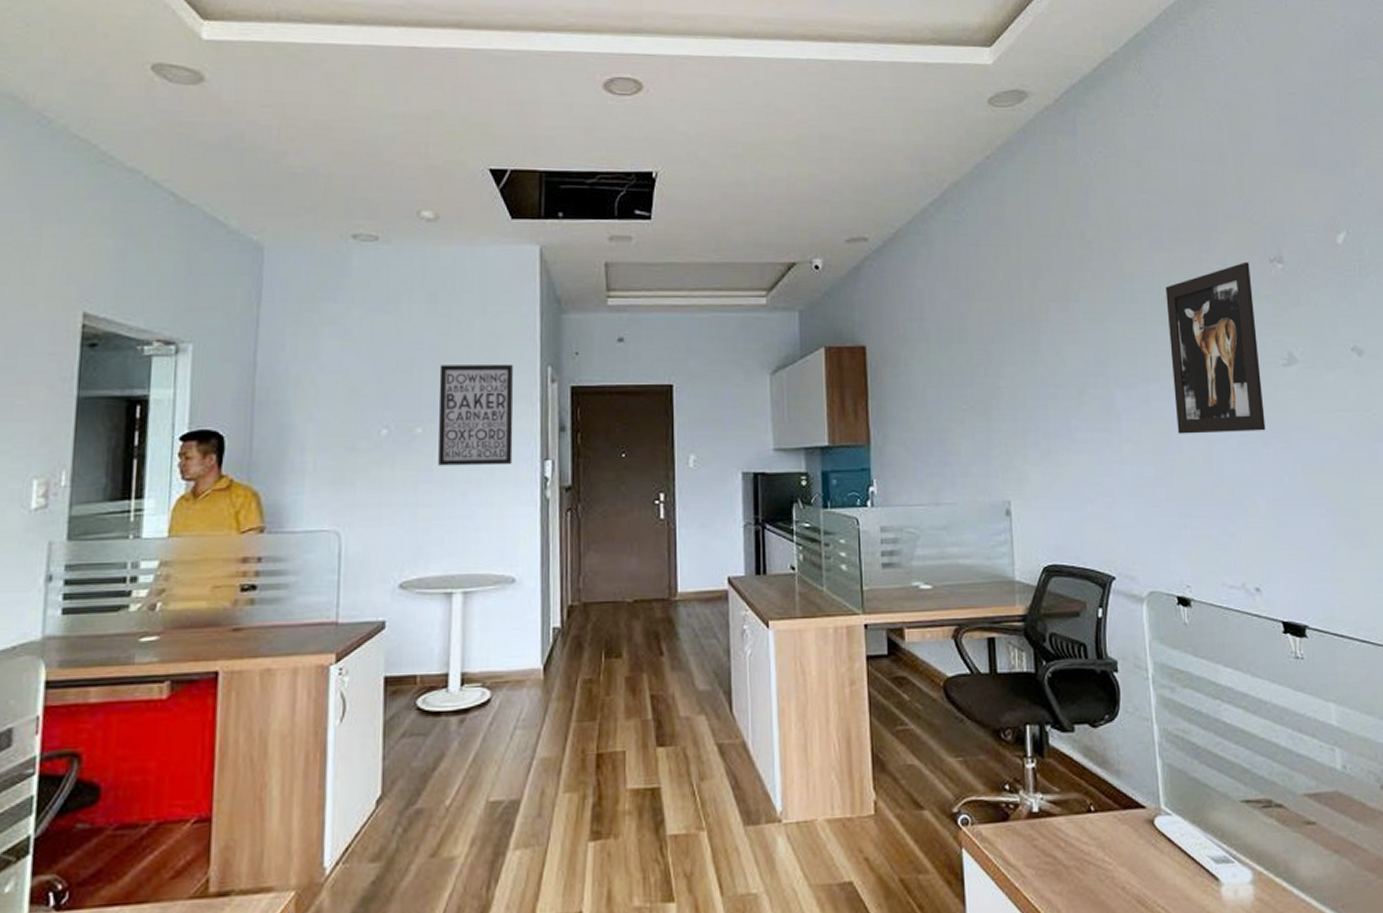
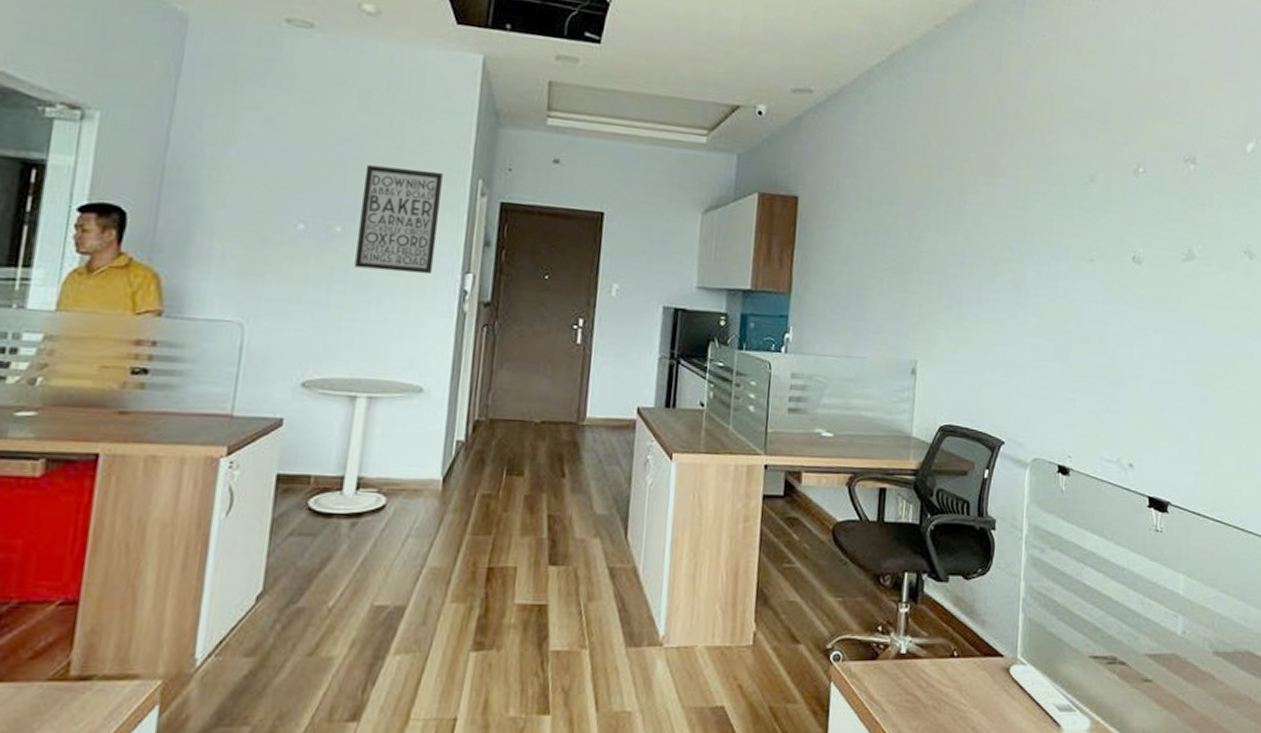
wall art: present [1165,261,1266,434] -> none [1079,158,1166,319]

